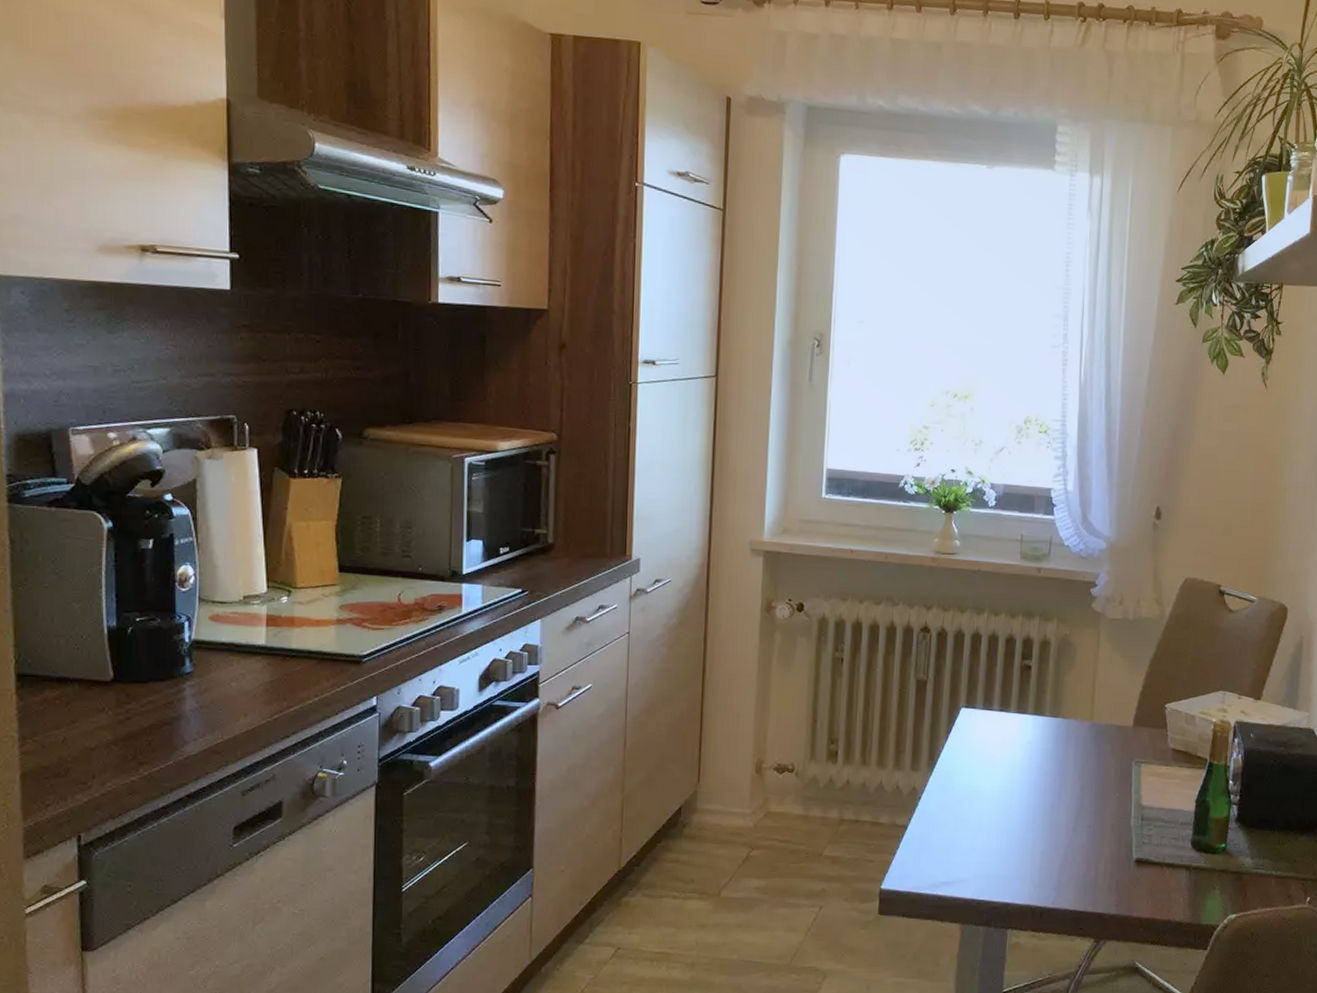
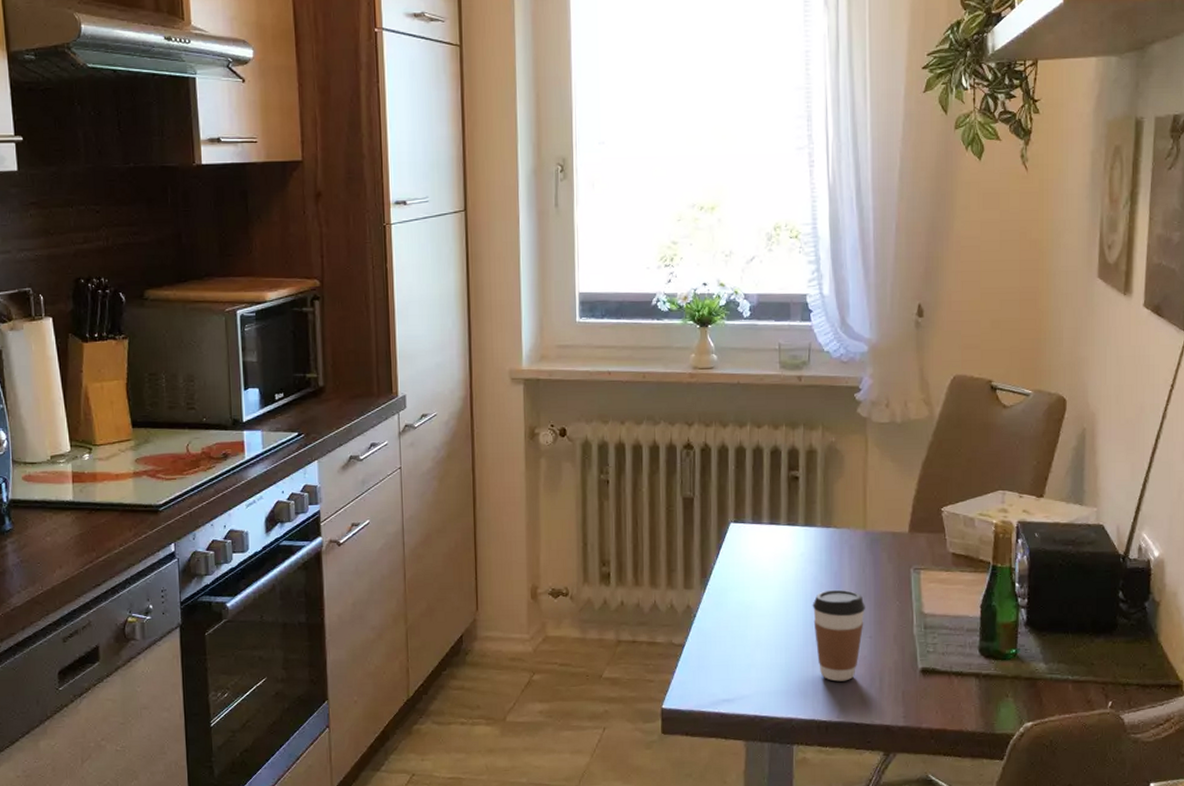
coffee cup: none [1035,778,1087,869] -> present [812,589,865,682]

